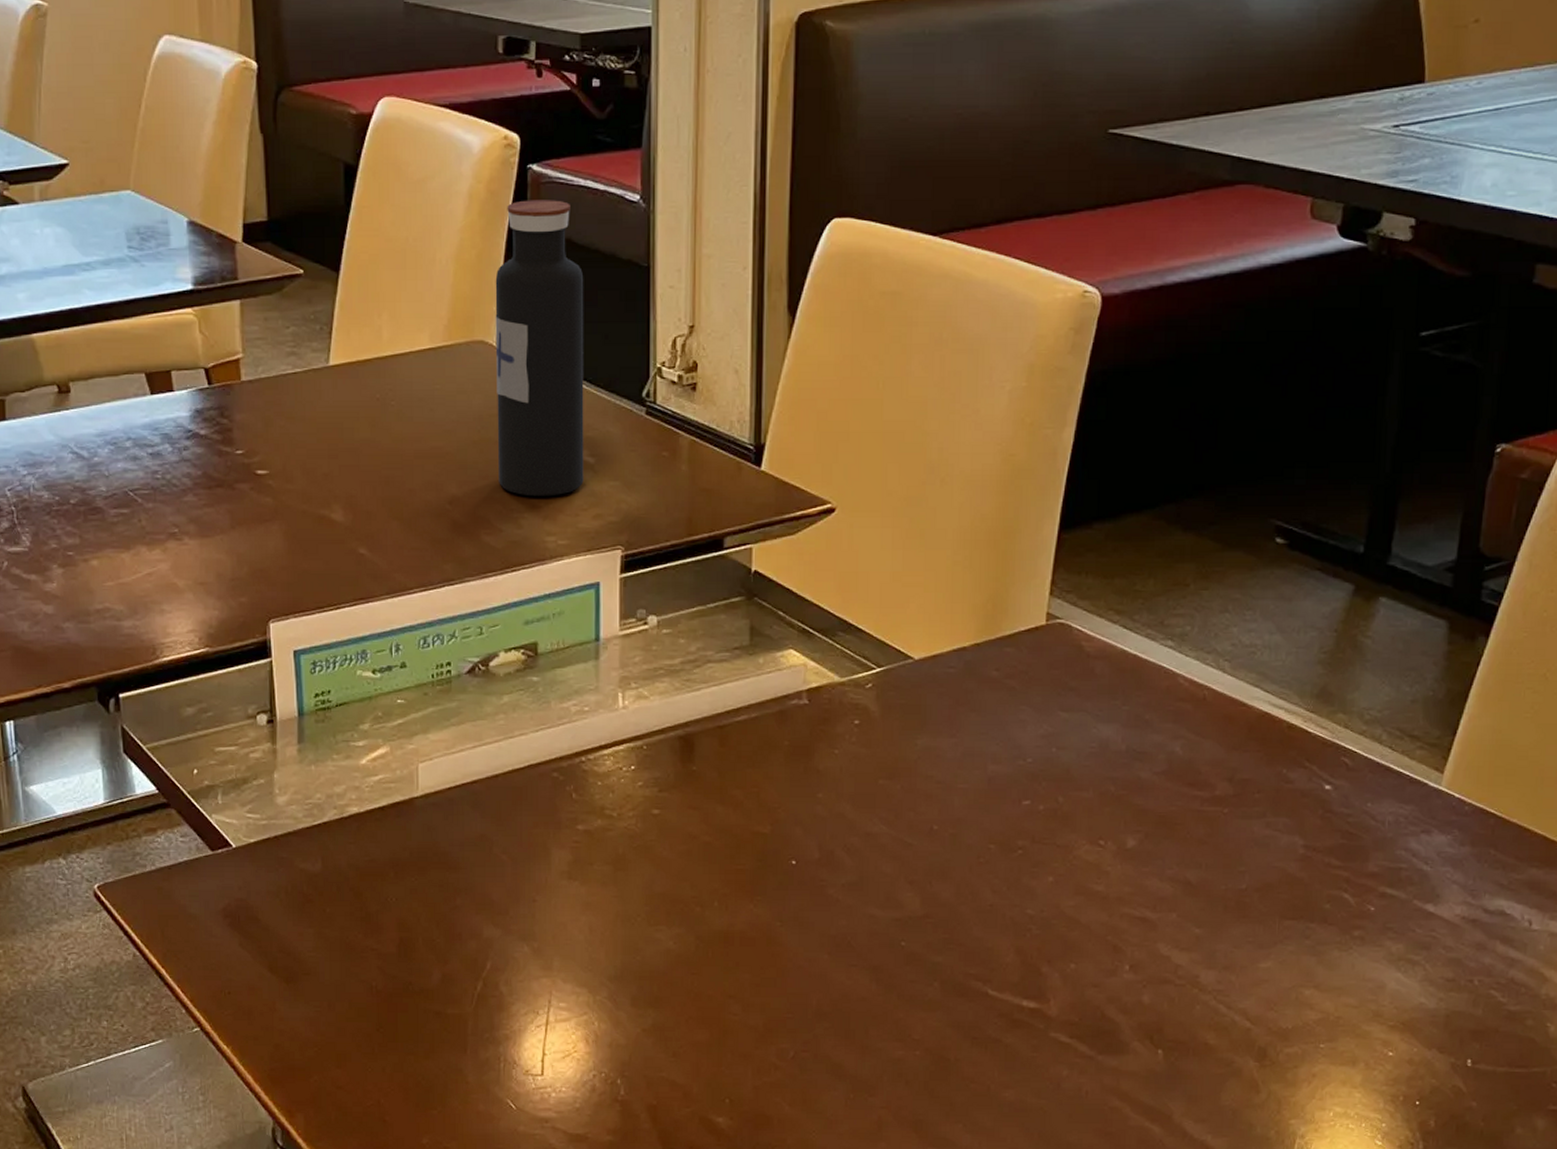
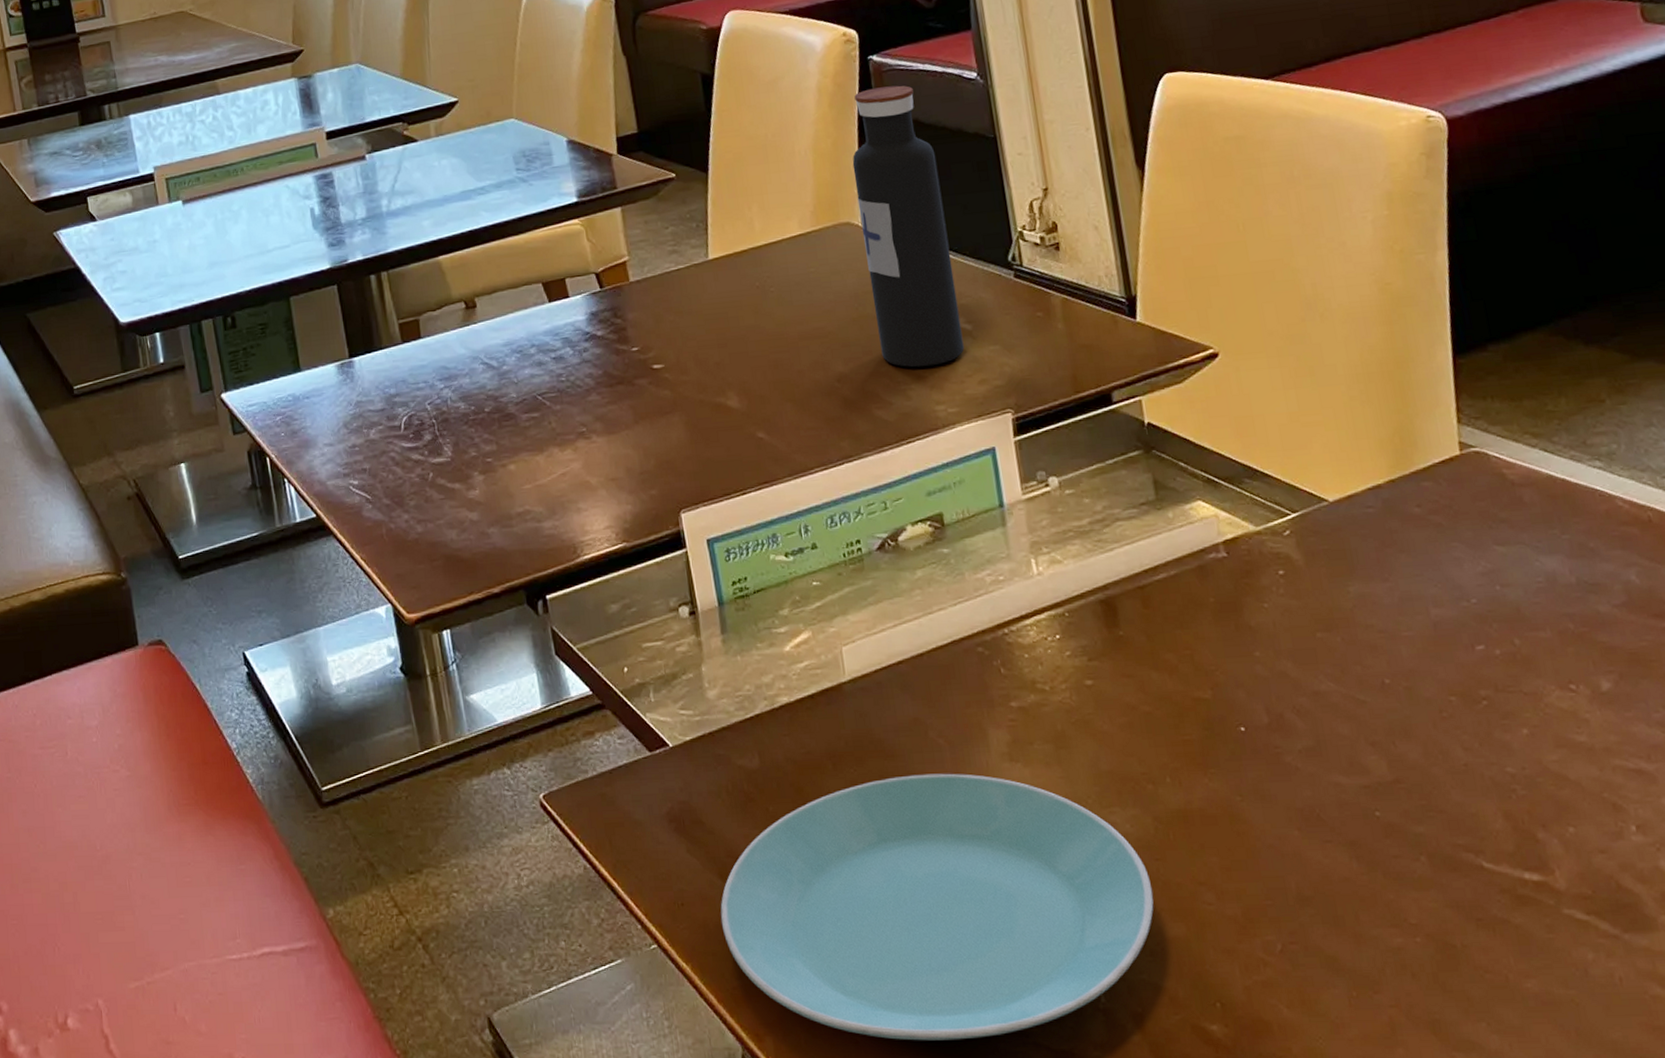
plate: none [266,886,685,1122] -> present [720,773,1154,1041]

